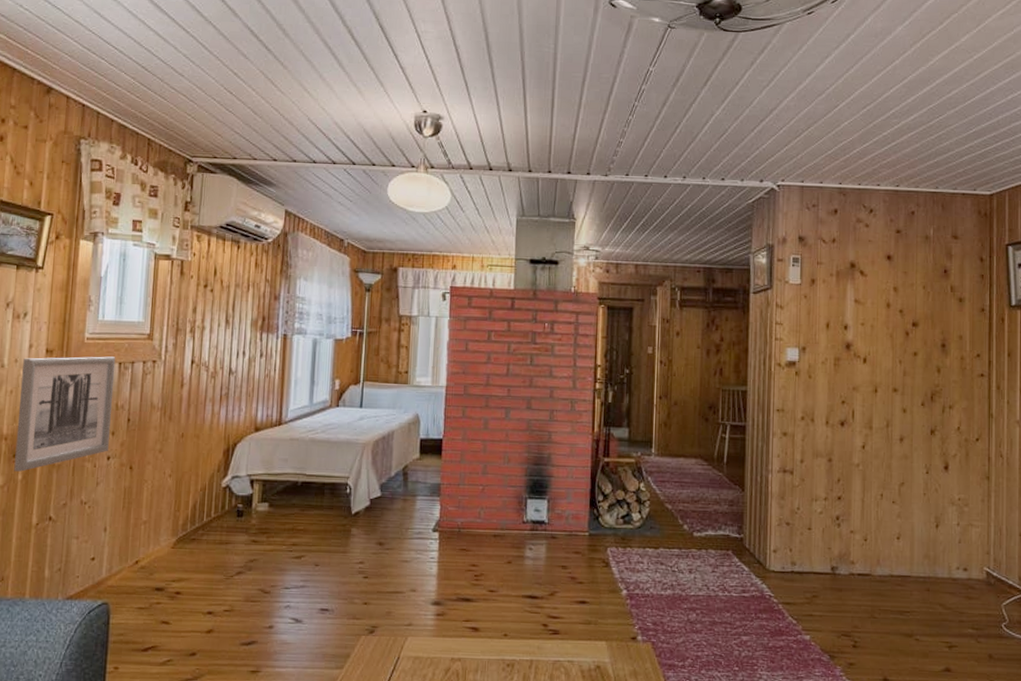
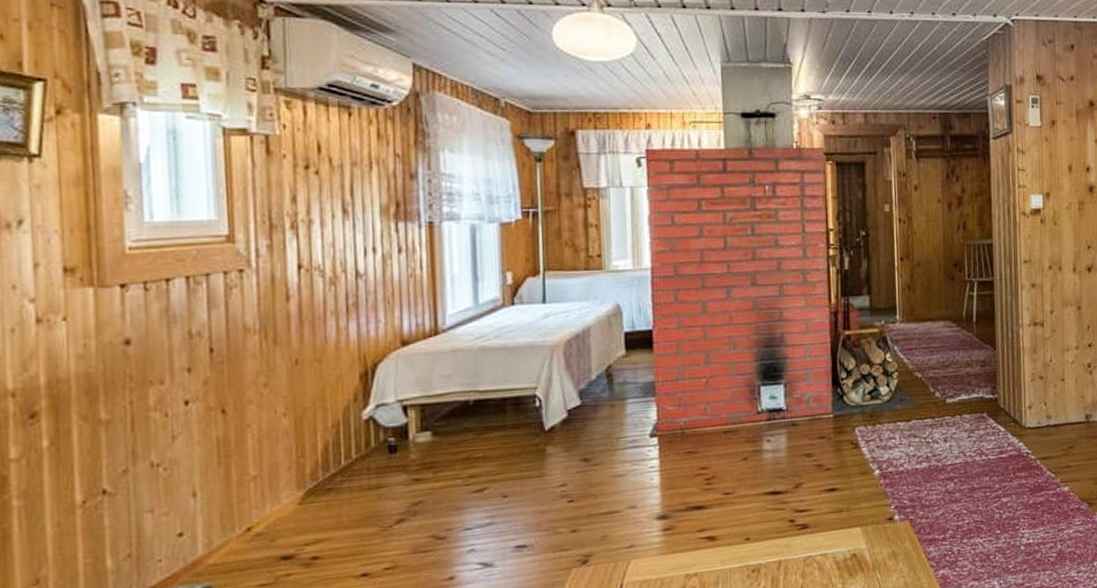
wall art: present [14,356,116,472] -> none [26,269,185,437]

